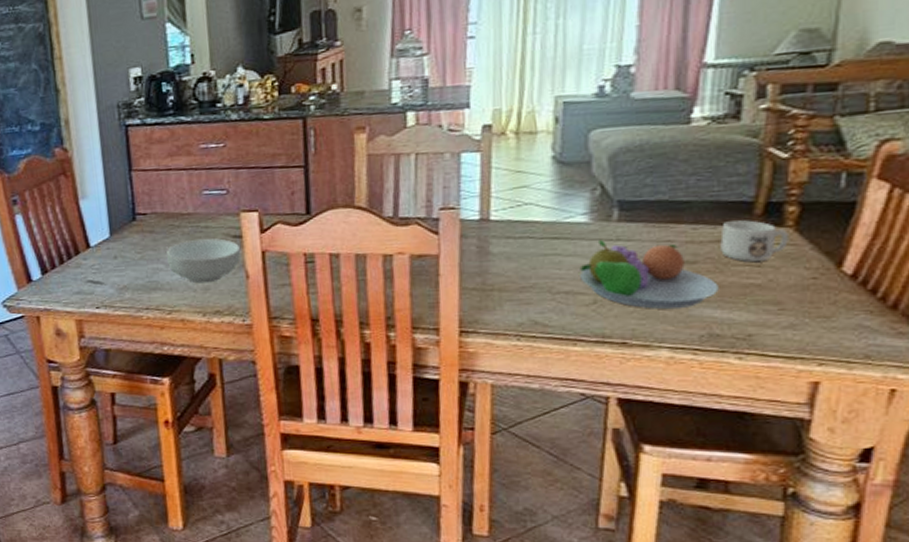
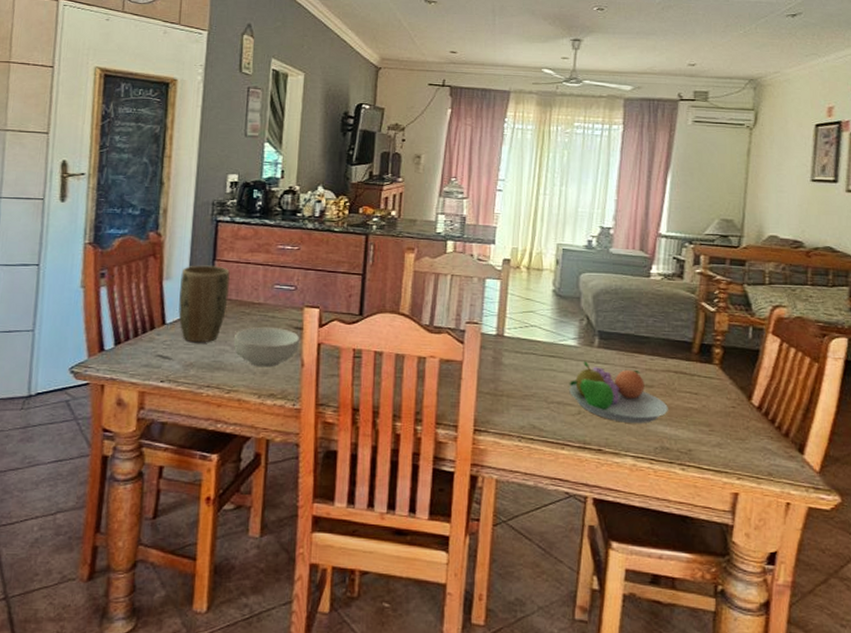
plant pot: none [97,177,154,263] -> present [178,265,230,342]
mug: present [720,220,788,262] -> none [670,356,716,390]

